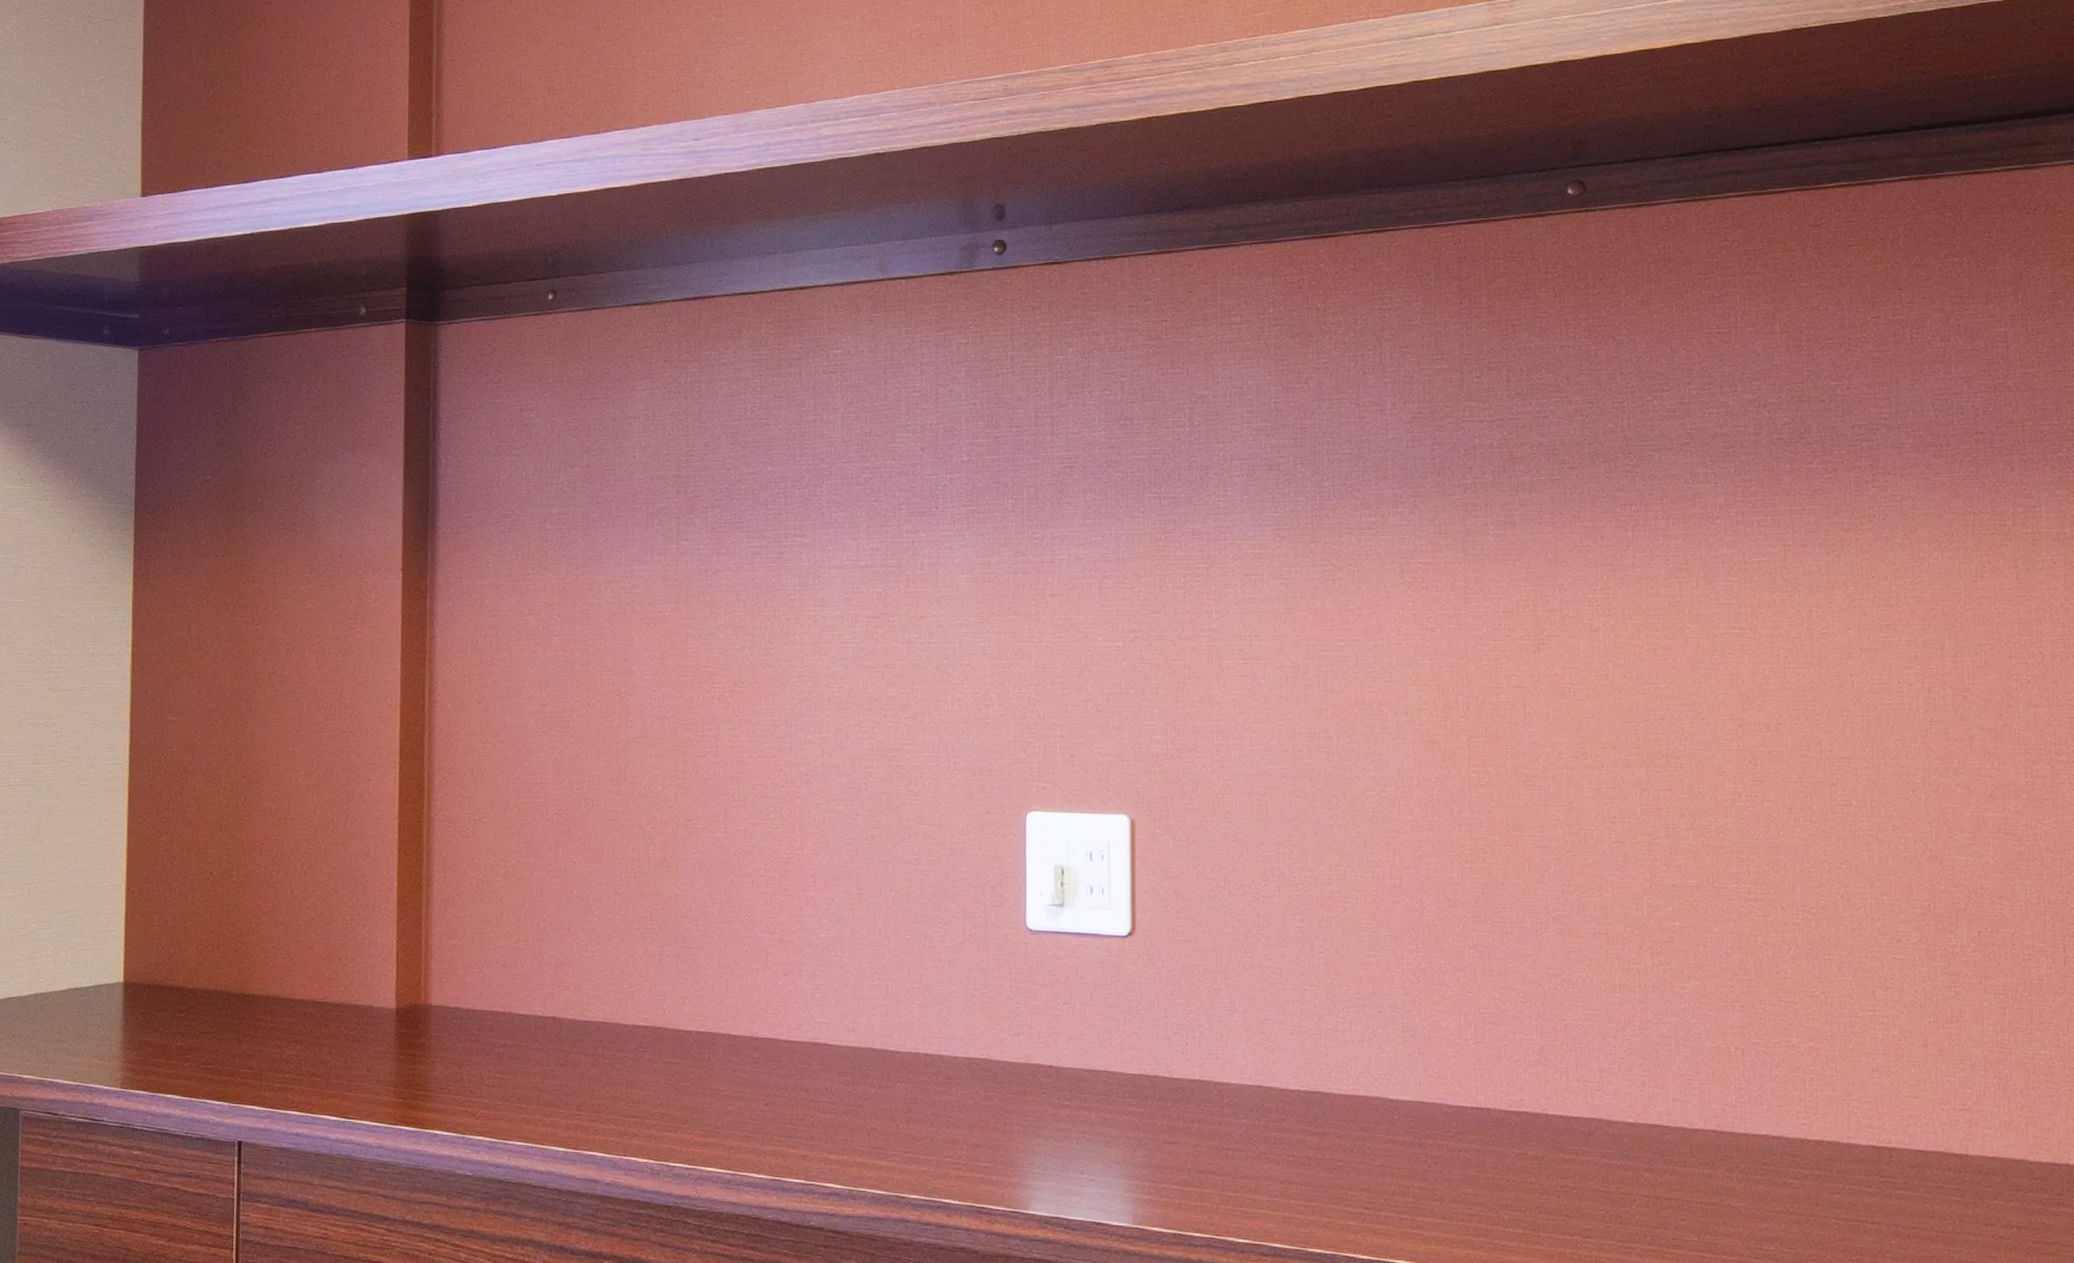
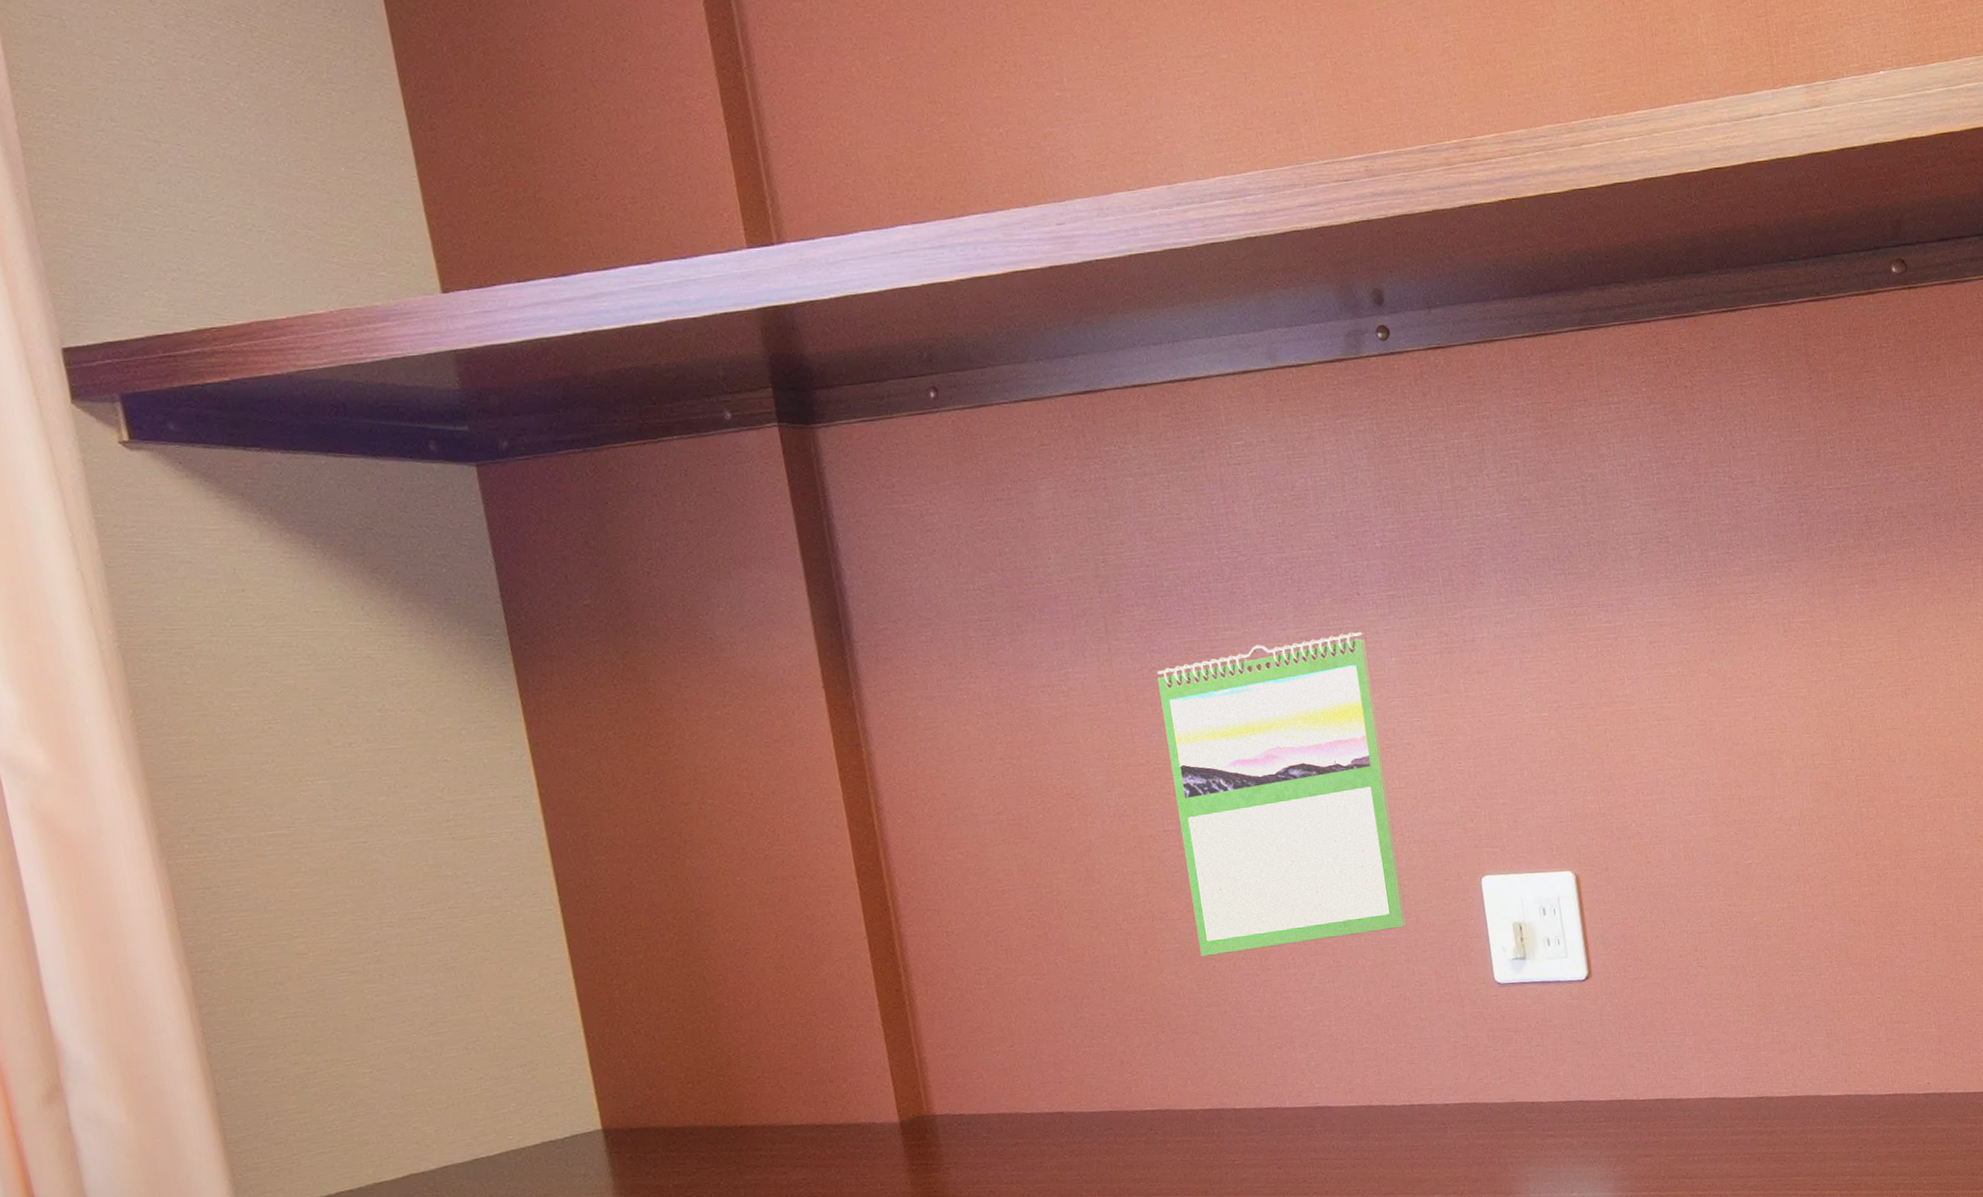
calendar: none [719,545,939,870] -> present [1157,632,1407,957]

